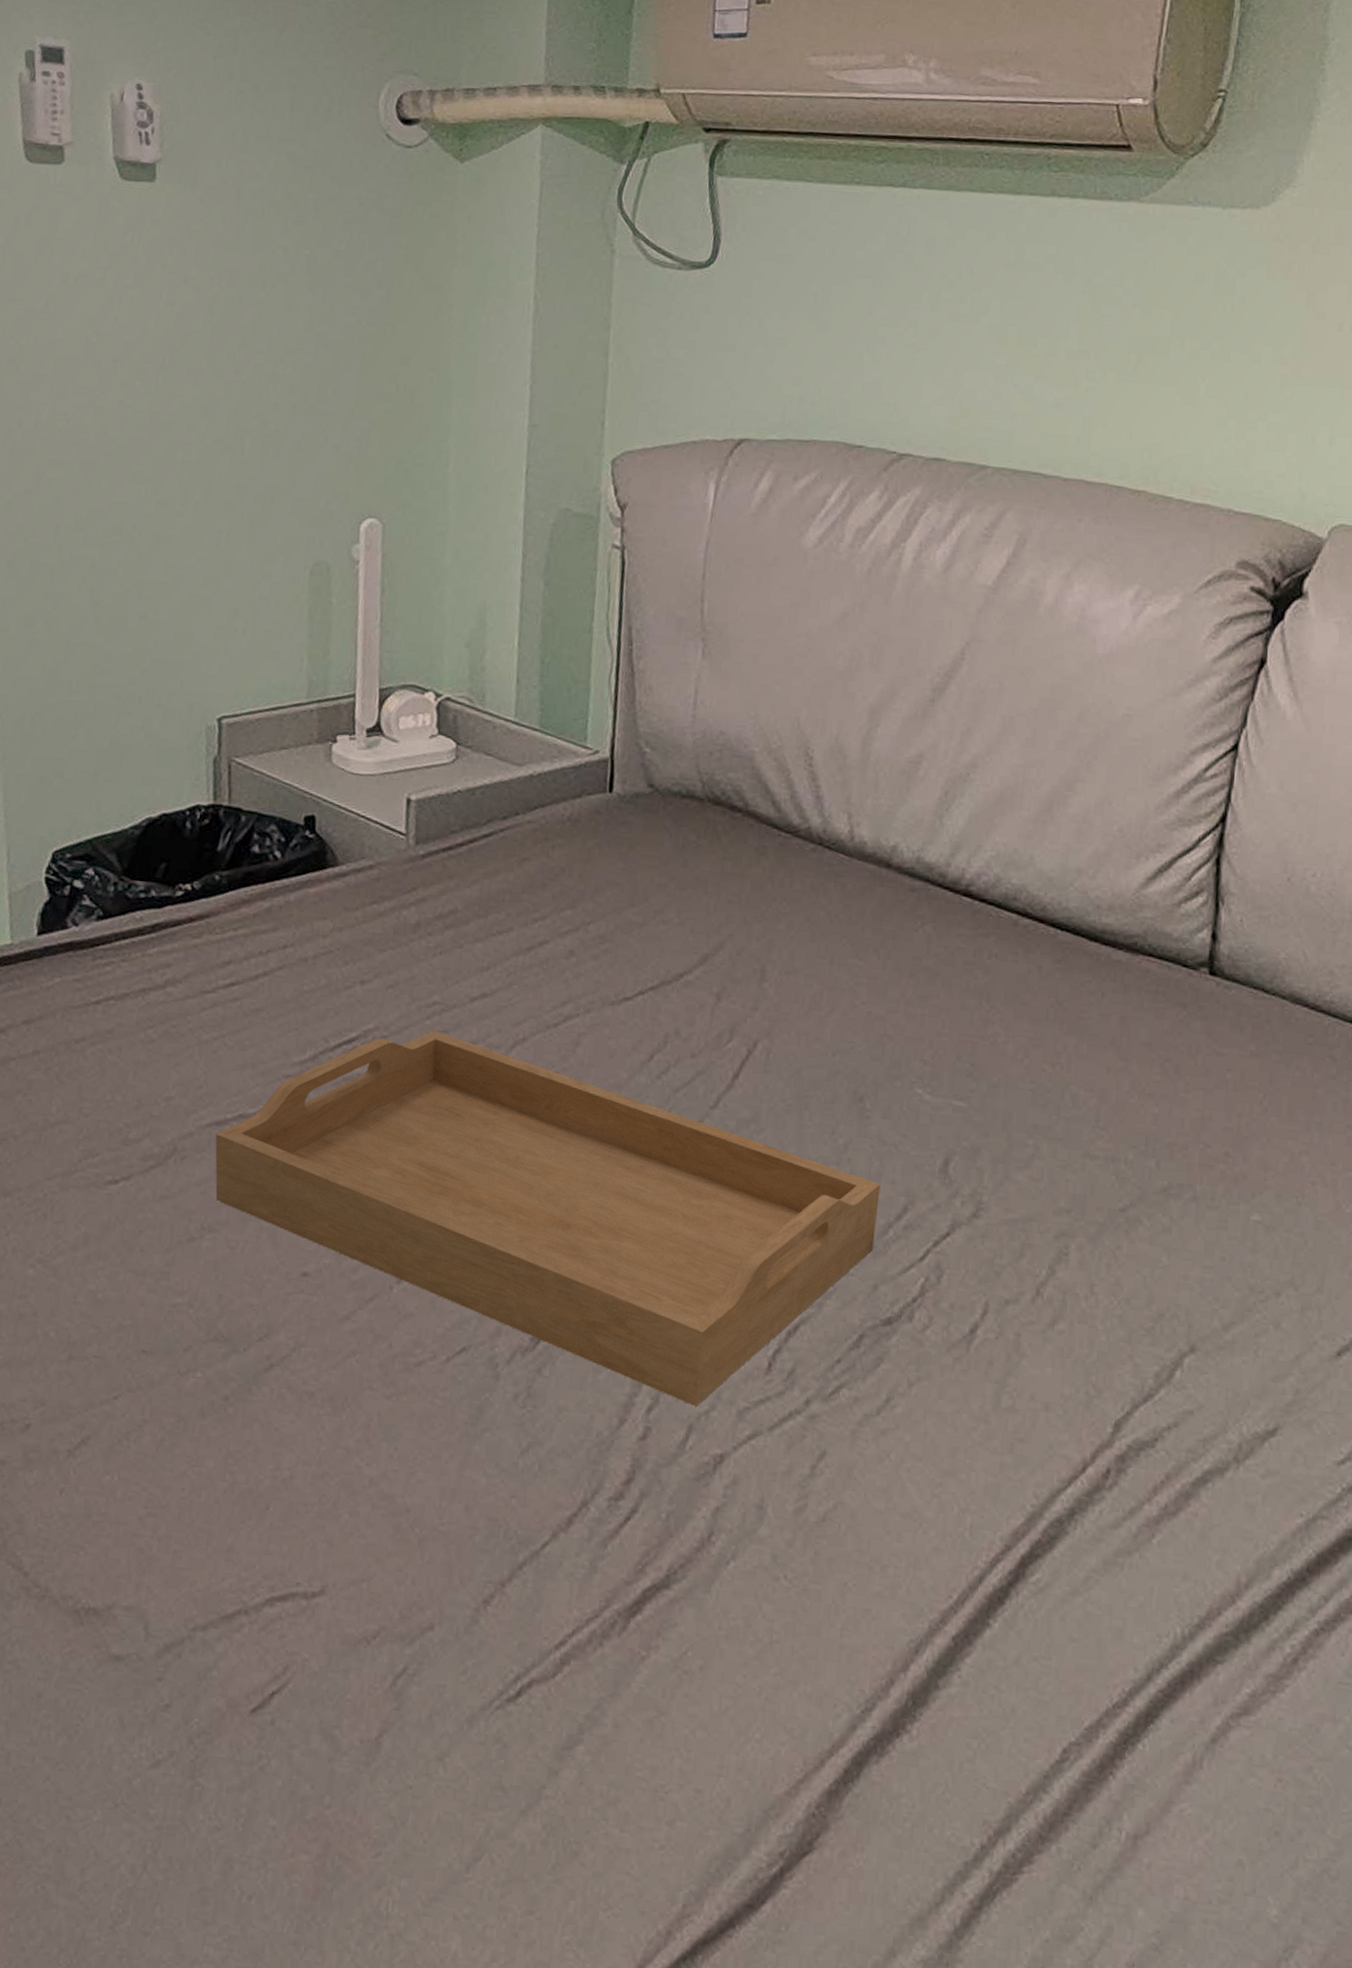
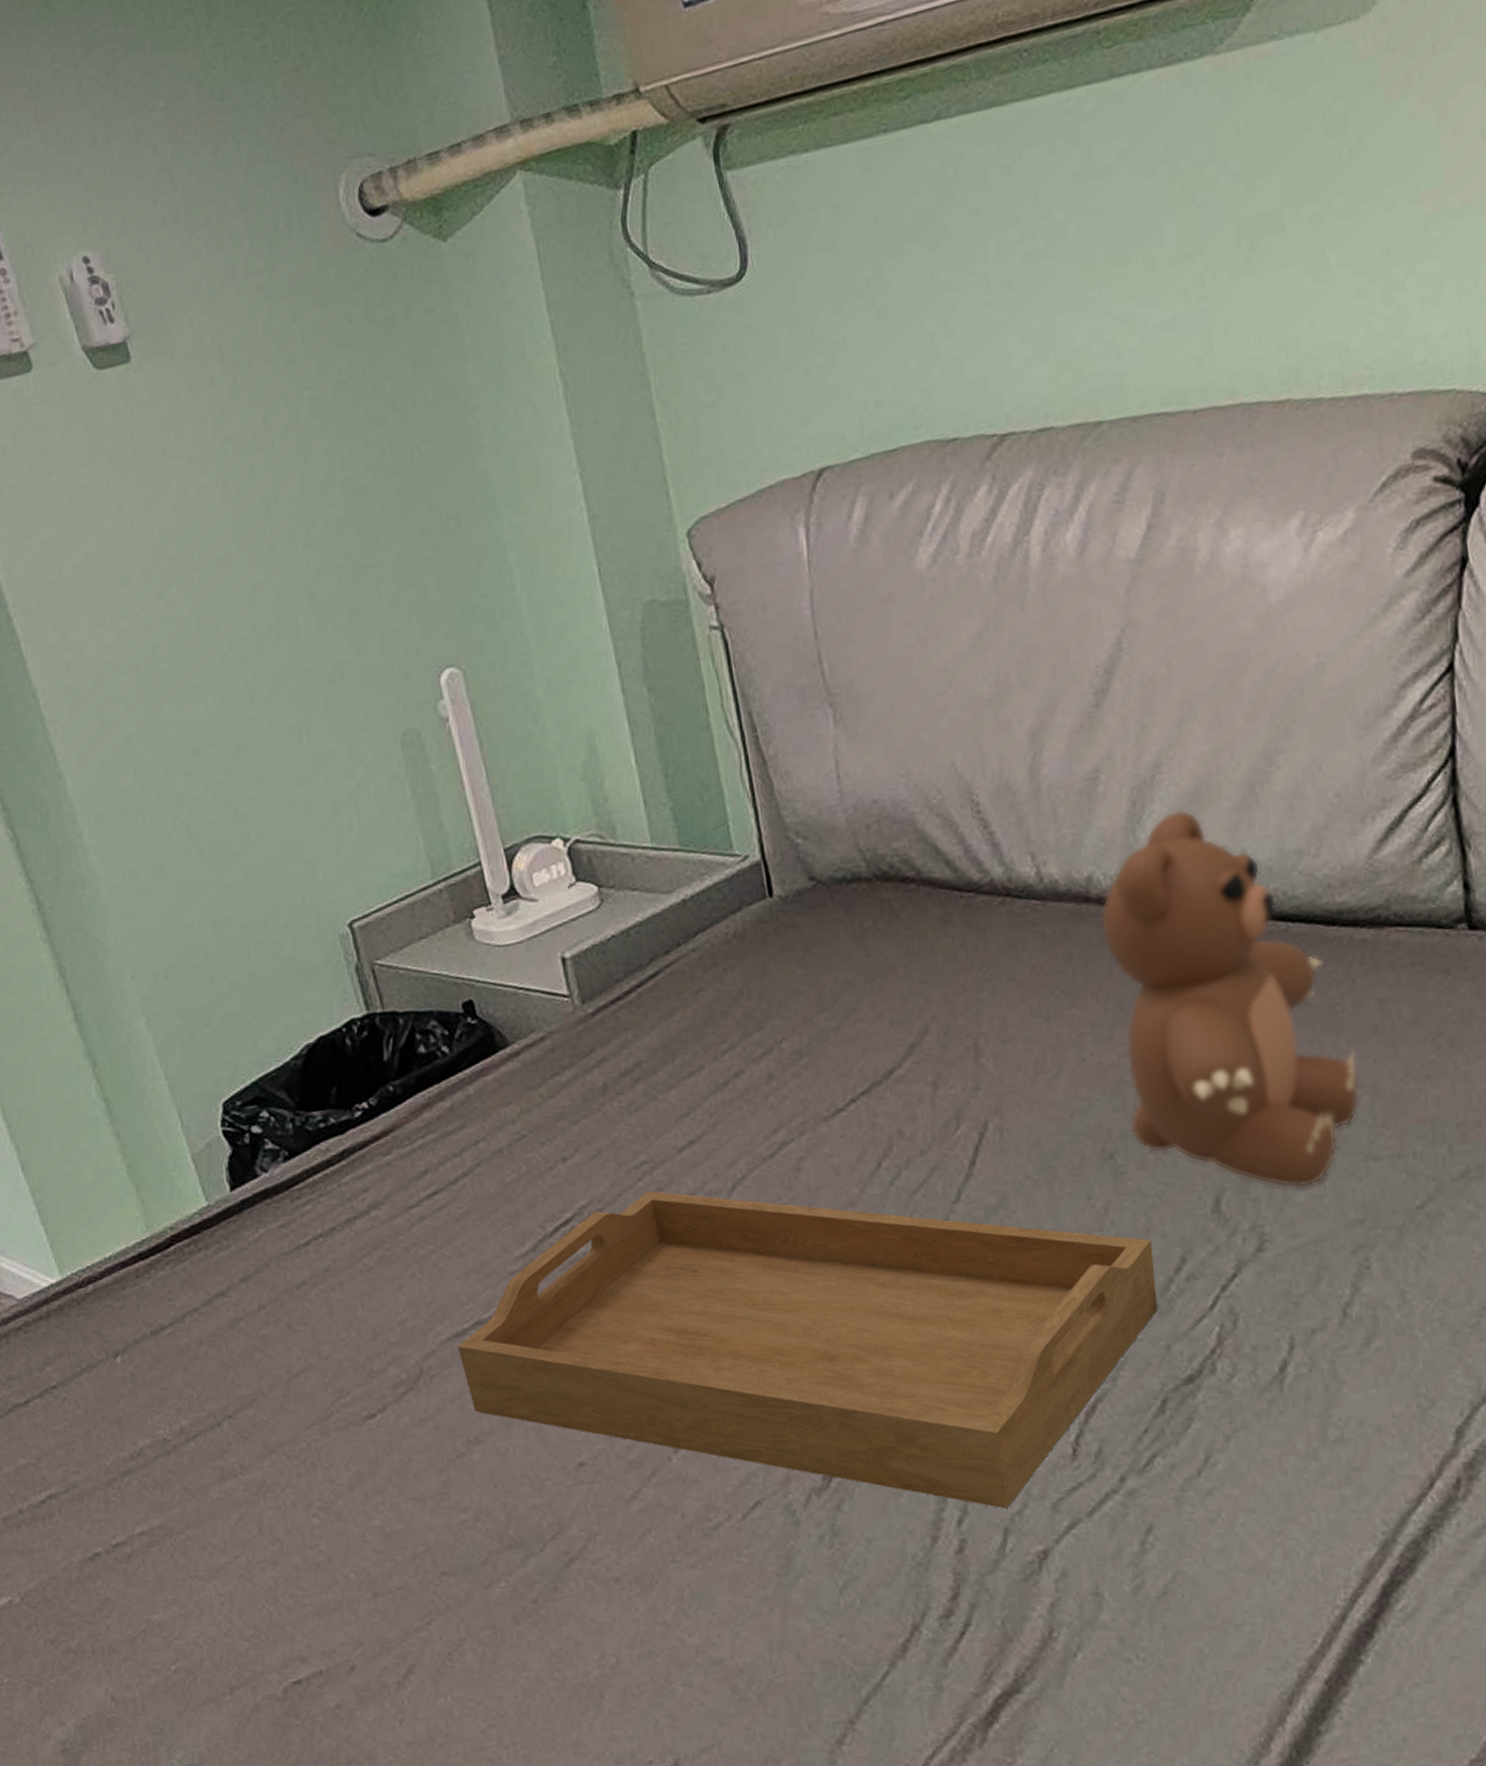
teddy bear: none [883,808,1094,1169] -> present [1100,809,1361,1189]

